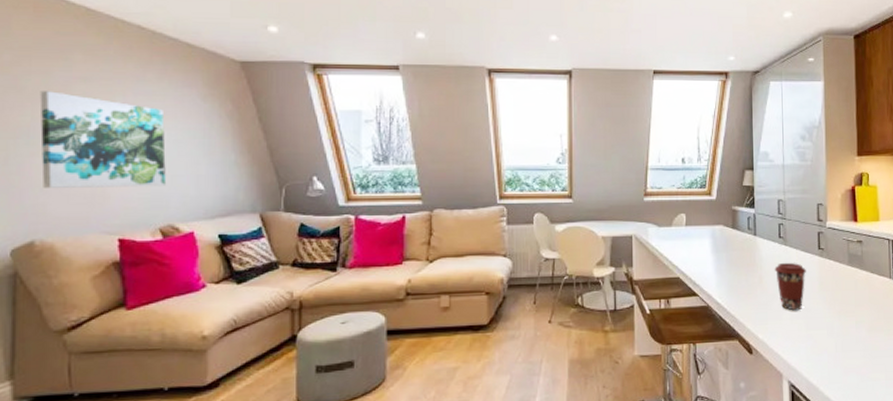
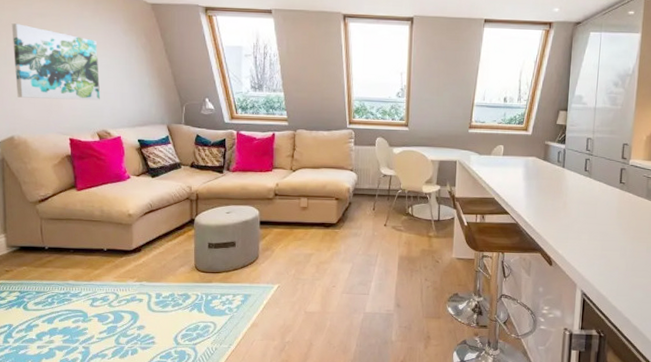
coffee cup: present [774,262,806,311] -> none [578,192,607,234]

